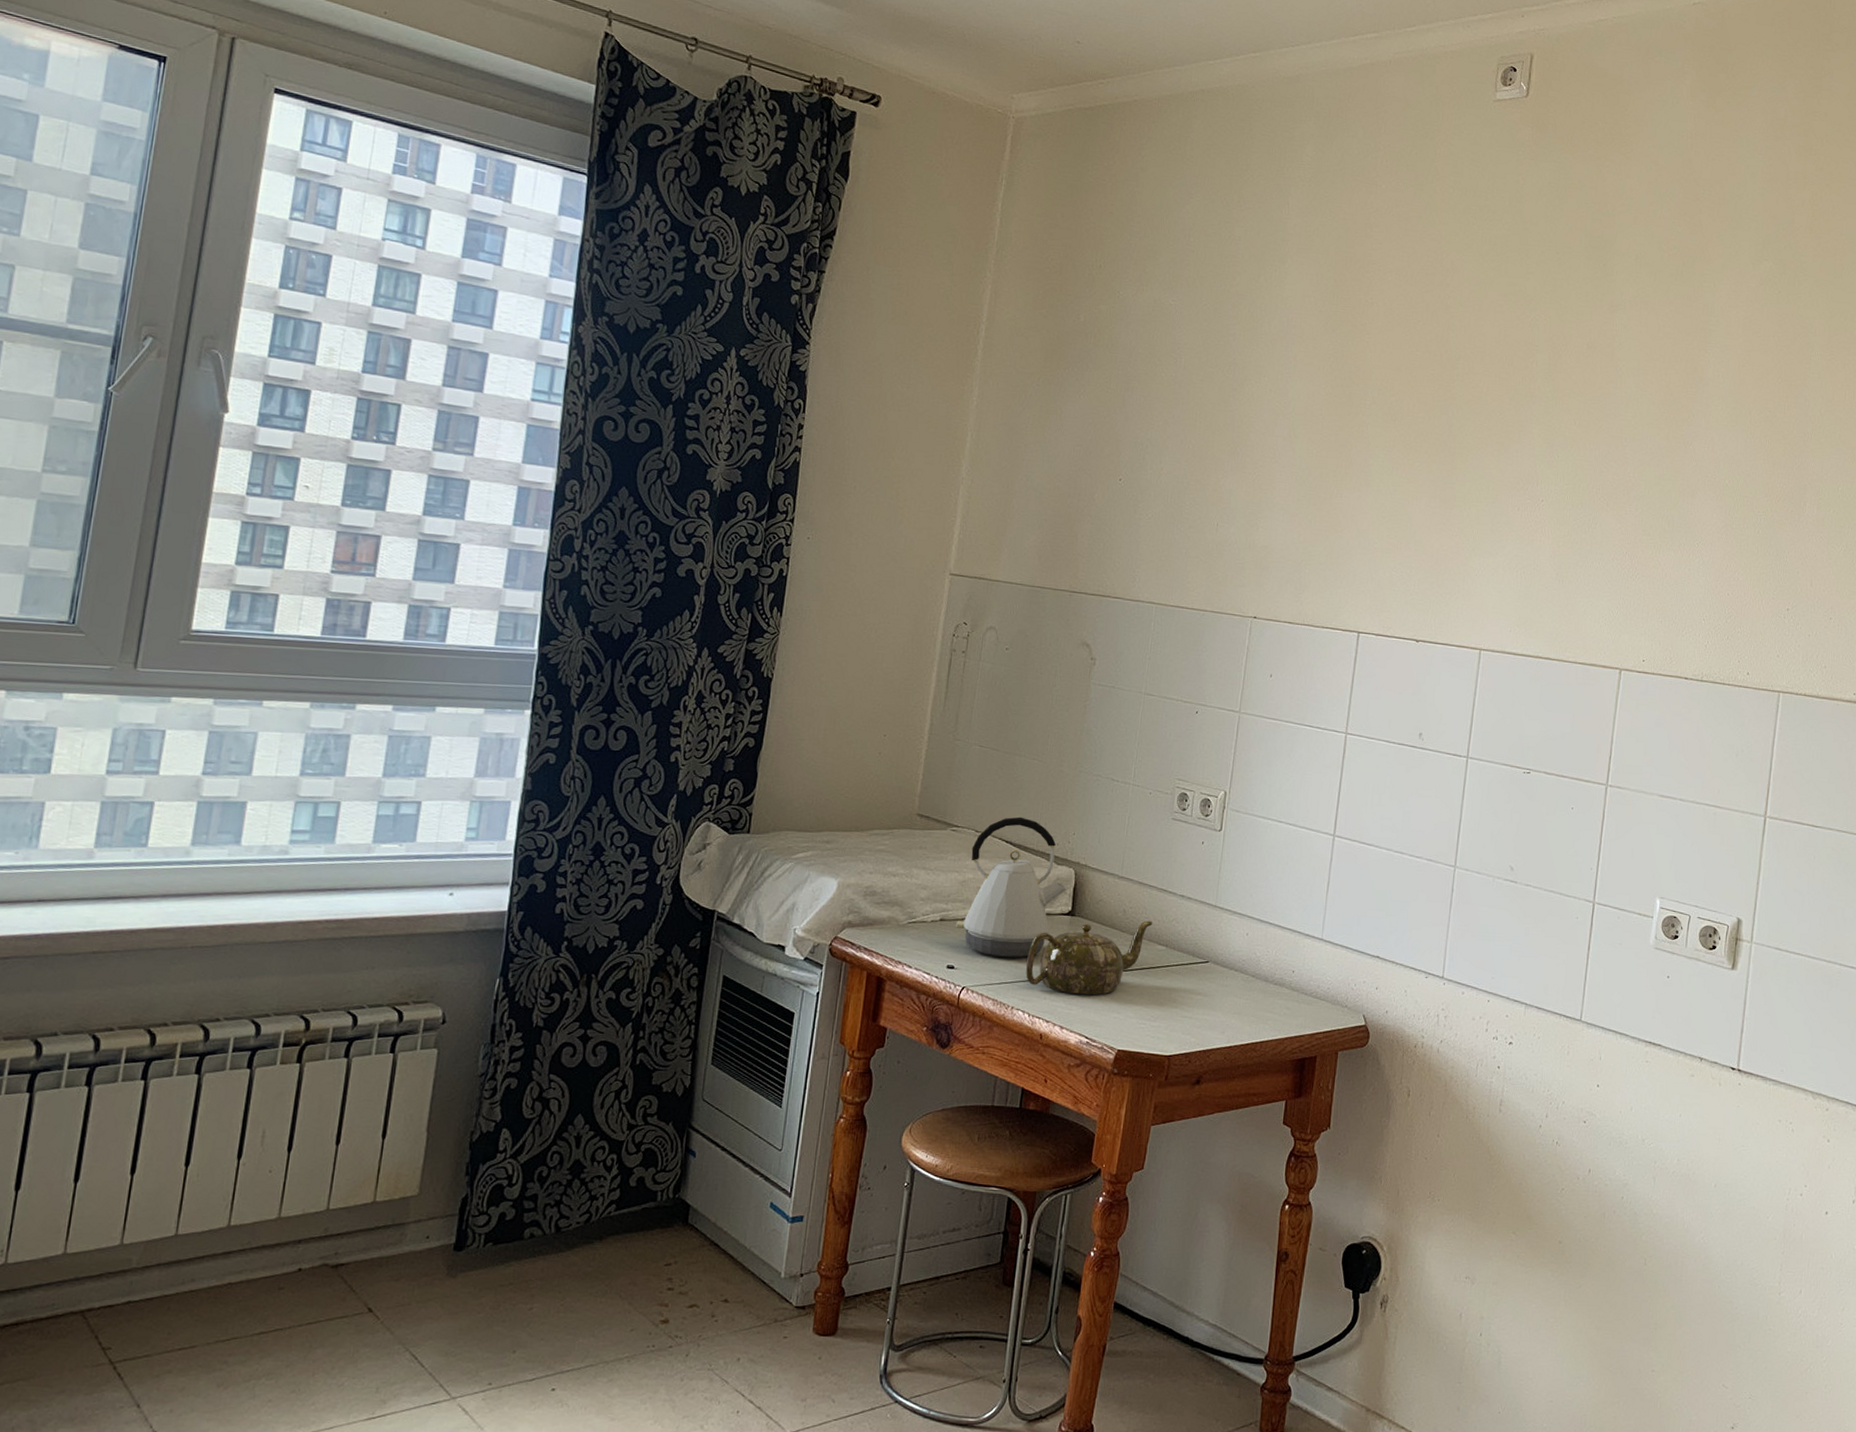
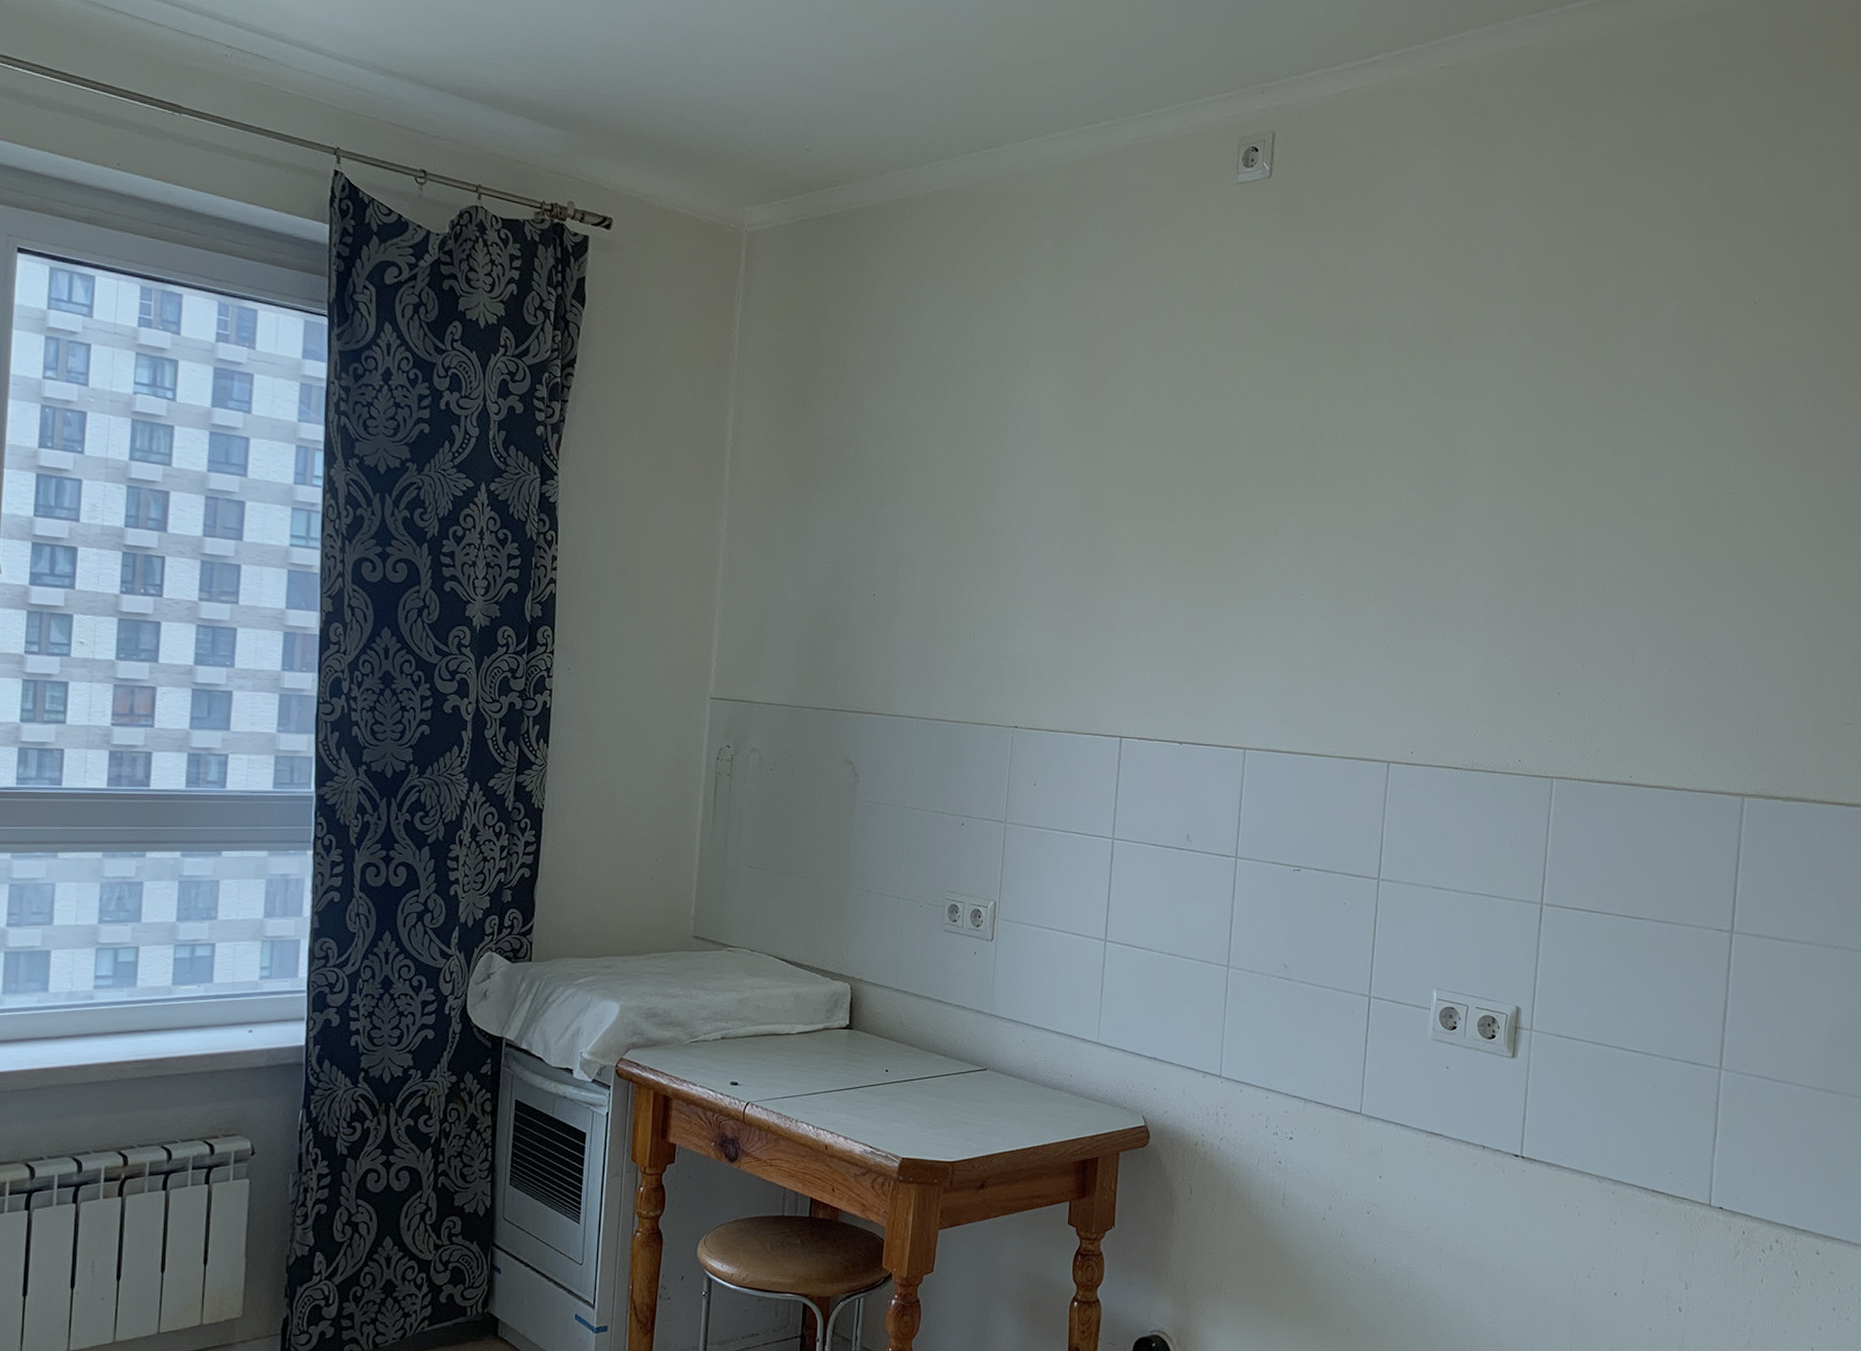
kettle: present [956,816,1068,958] -> none [737,934,844,1073]
teapot: present [1026,920,1152,995] -> none [808,1031,929,1106]

